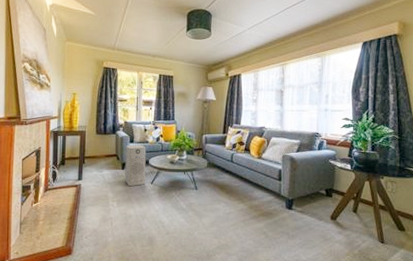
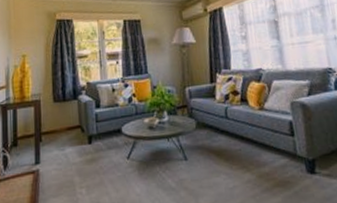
air purifier: present [125,144,146,187] -> none [91,109,121,166]

